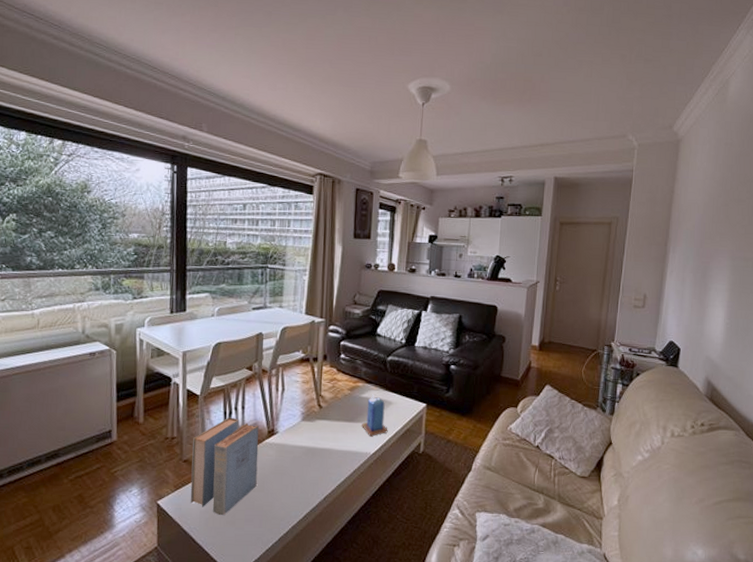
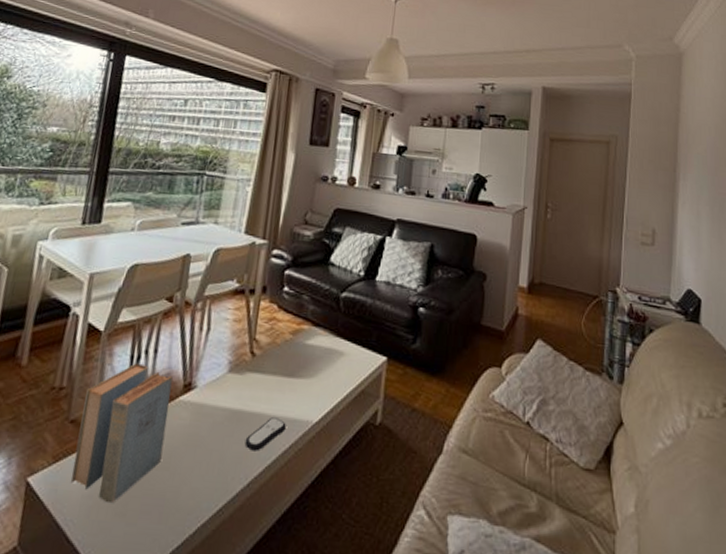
remote control: none [319,451,350,476] -> present [244,417,286,451]
candle: present [362,394,388,436] -> none [304,340,337,398]

